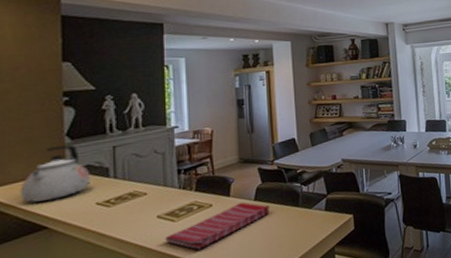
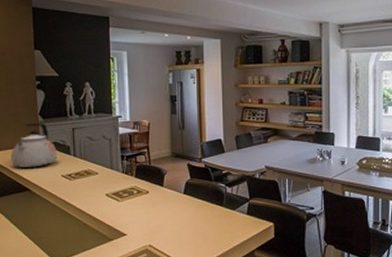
dish towel: present [164,202,271,250] -> none [112,193,198,229]

